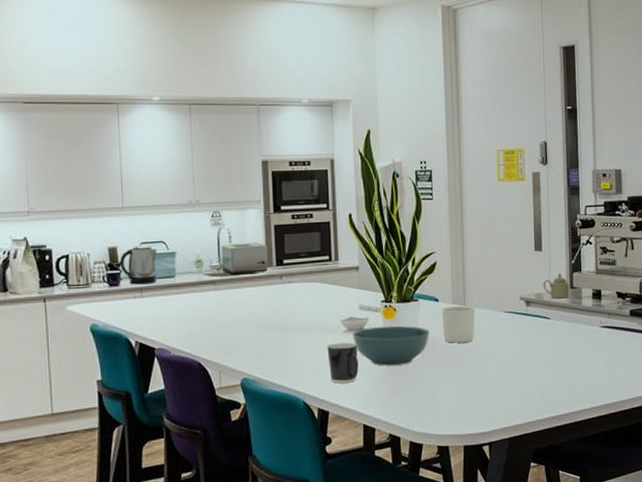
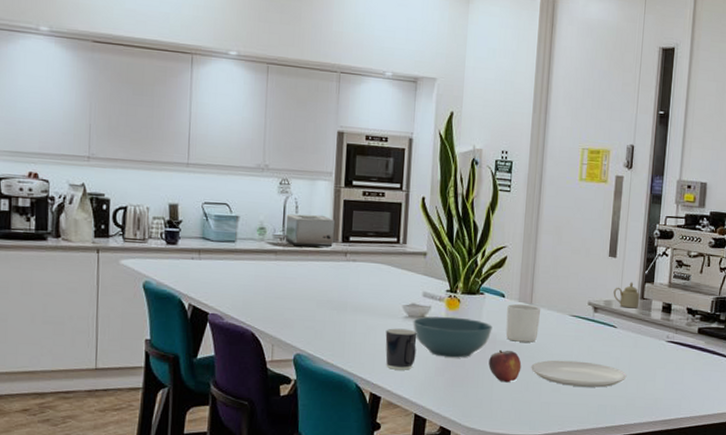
kettle: present [120,245,158,285] -> none [180,205,220,247]
fruit: none [430,352,462,384] -> present [488,349,522,383]
plate: none [471,355,566,381] -> present [531,360,627,388]

